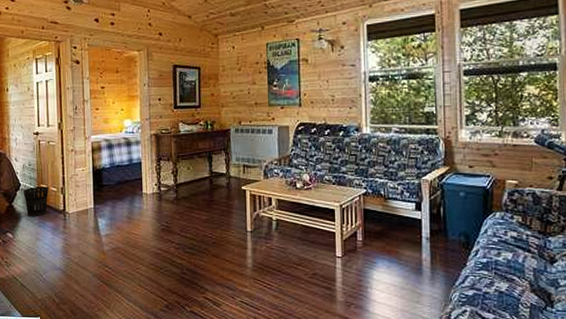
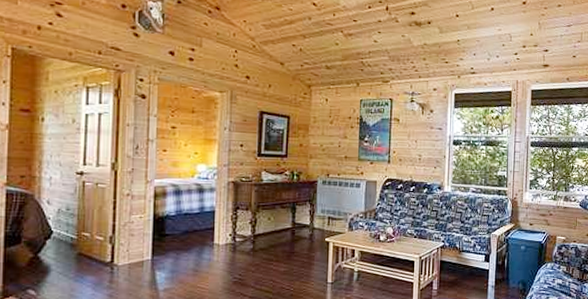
wastebasket: present [23,186,49,217] -> none [56,234,92,270]

